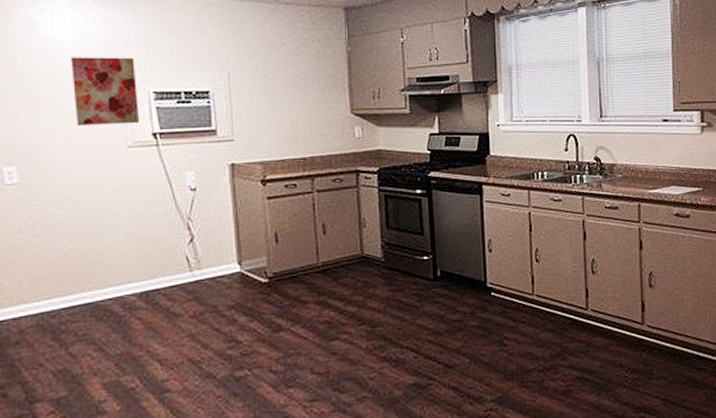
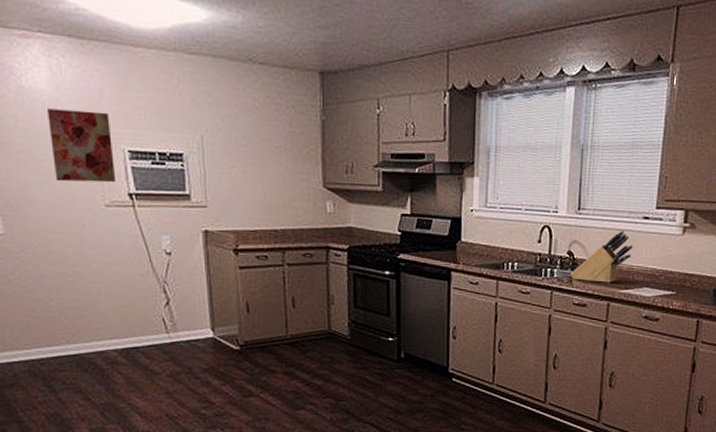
knife block: none [599,133,656,185] -> present [570,230,633,283]

